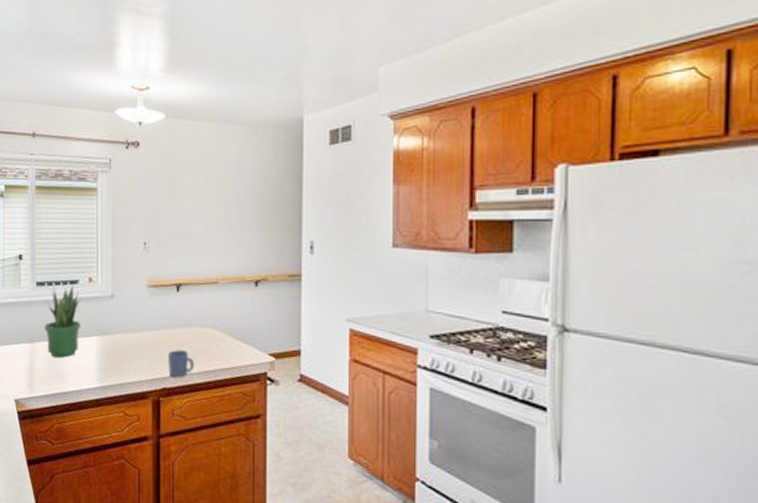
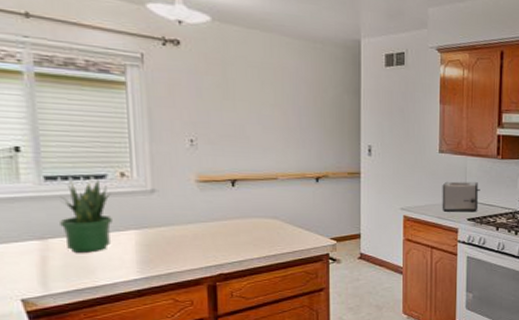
mug: present [168,350,195,379] -> none [225,239,255,264]
toaster: none [396,284,447,327] -> present [442,181,480,212]

